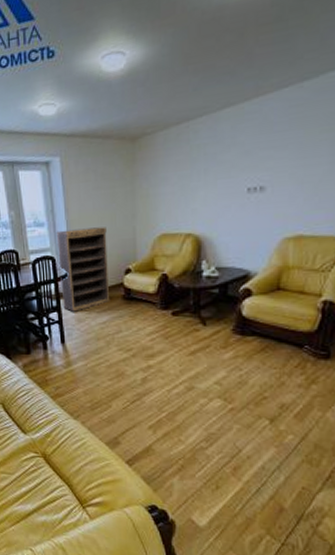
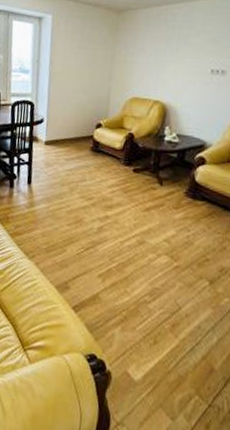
bookshelf: present [56,227,110,312] -> none [35,79,85,156]

